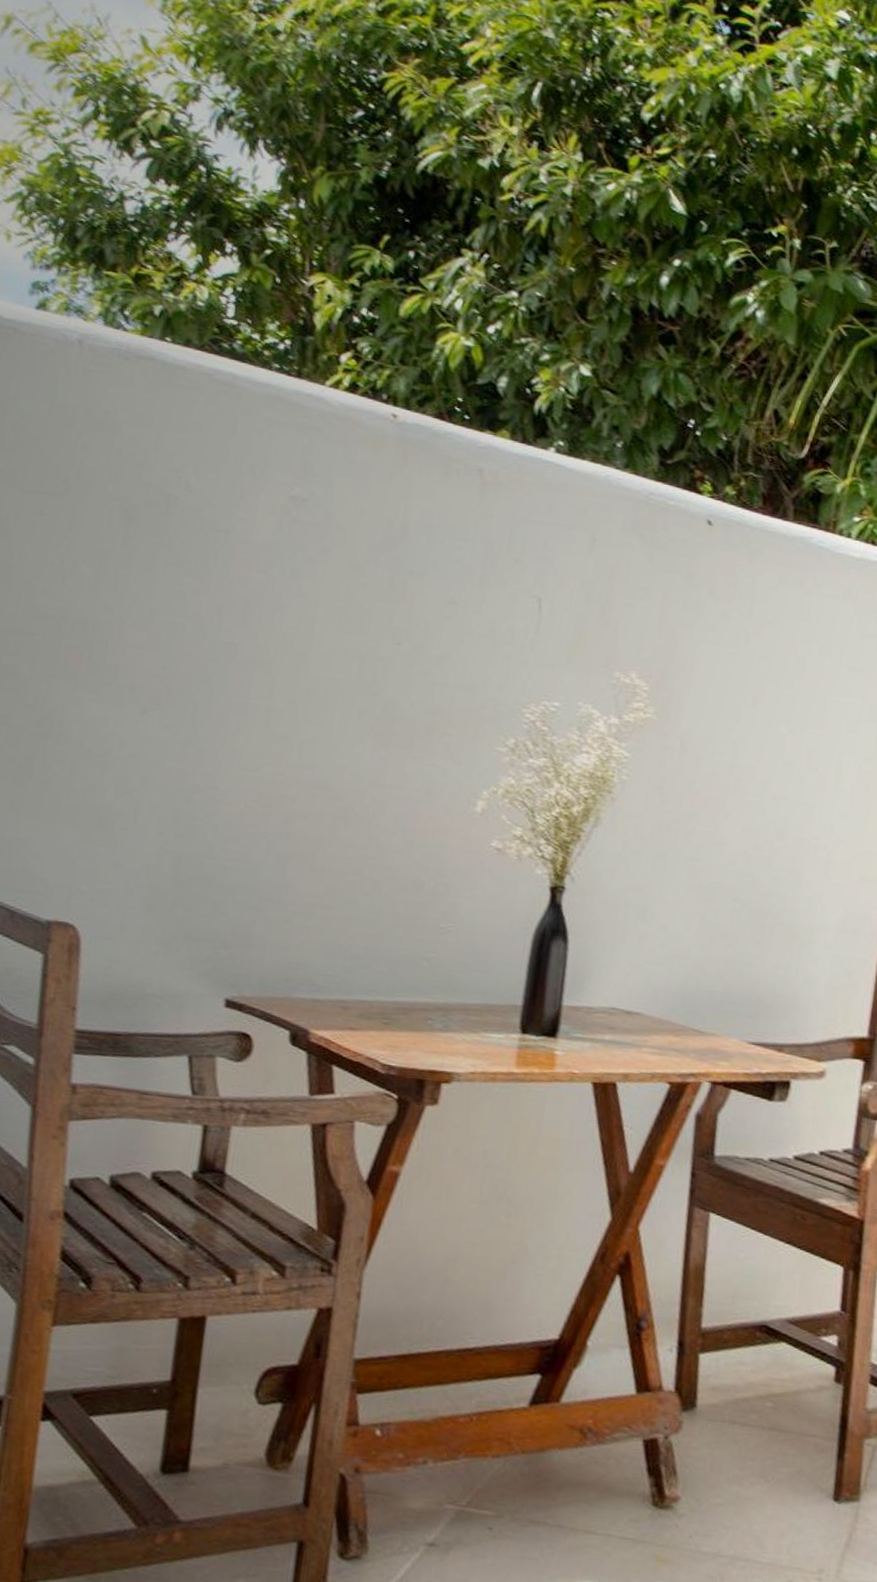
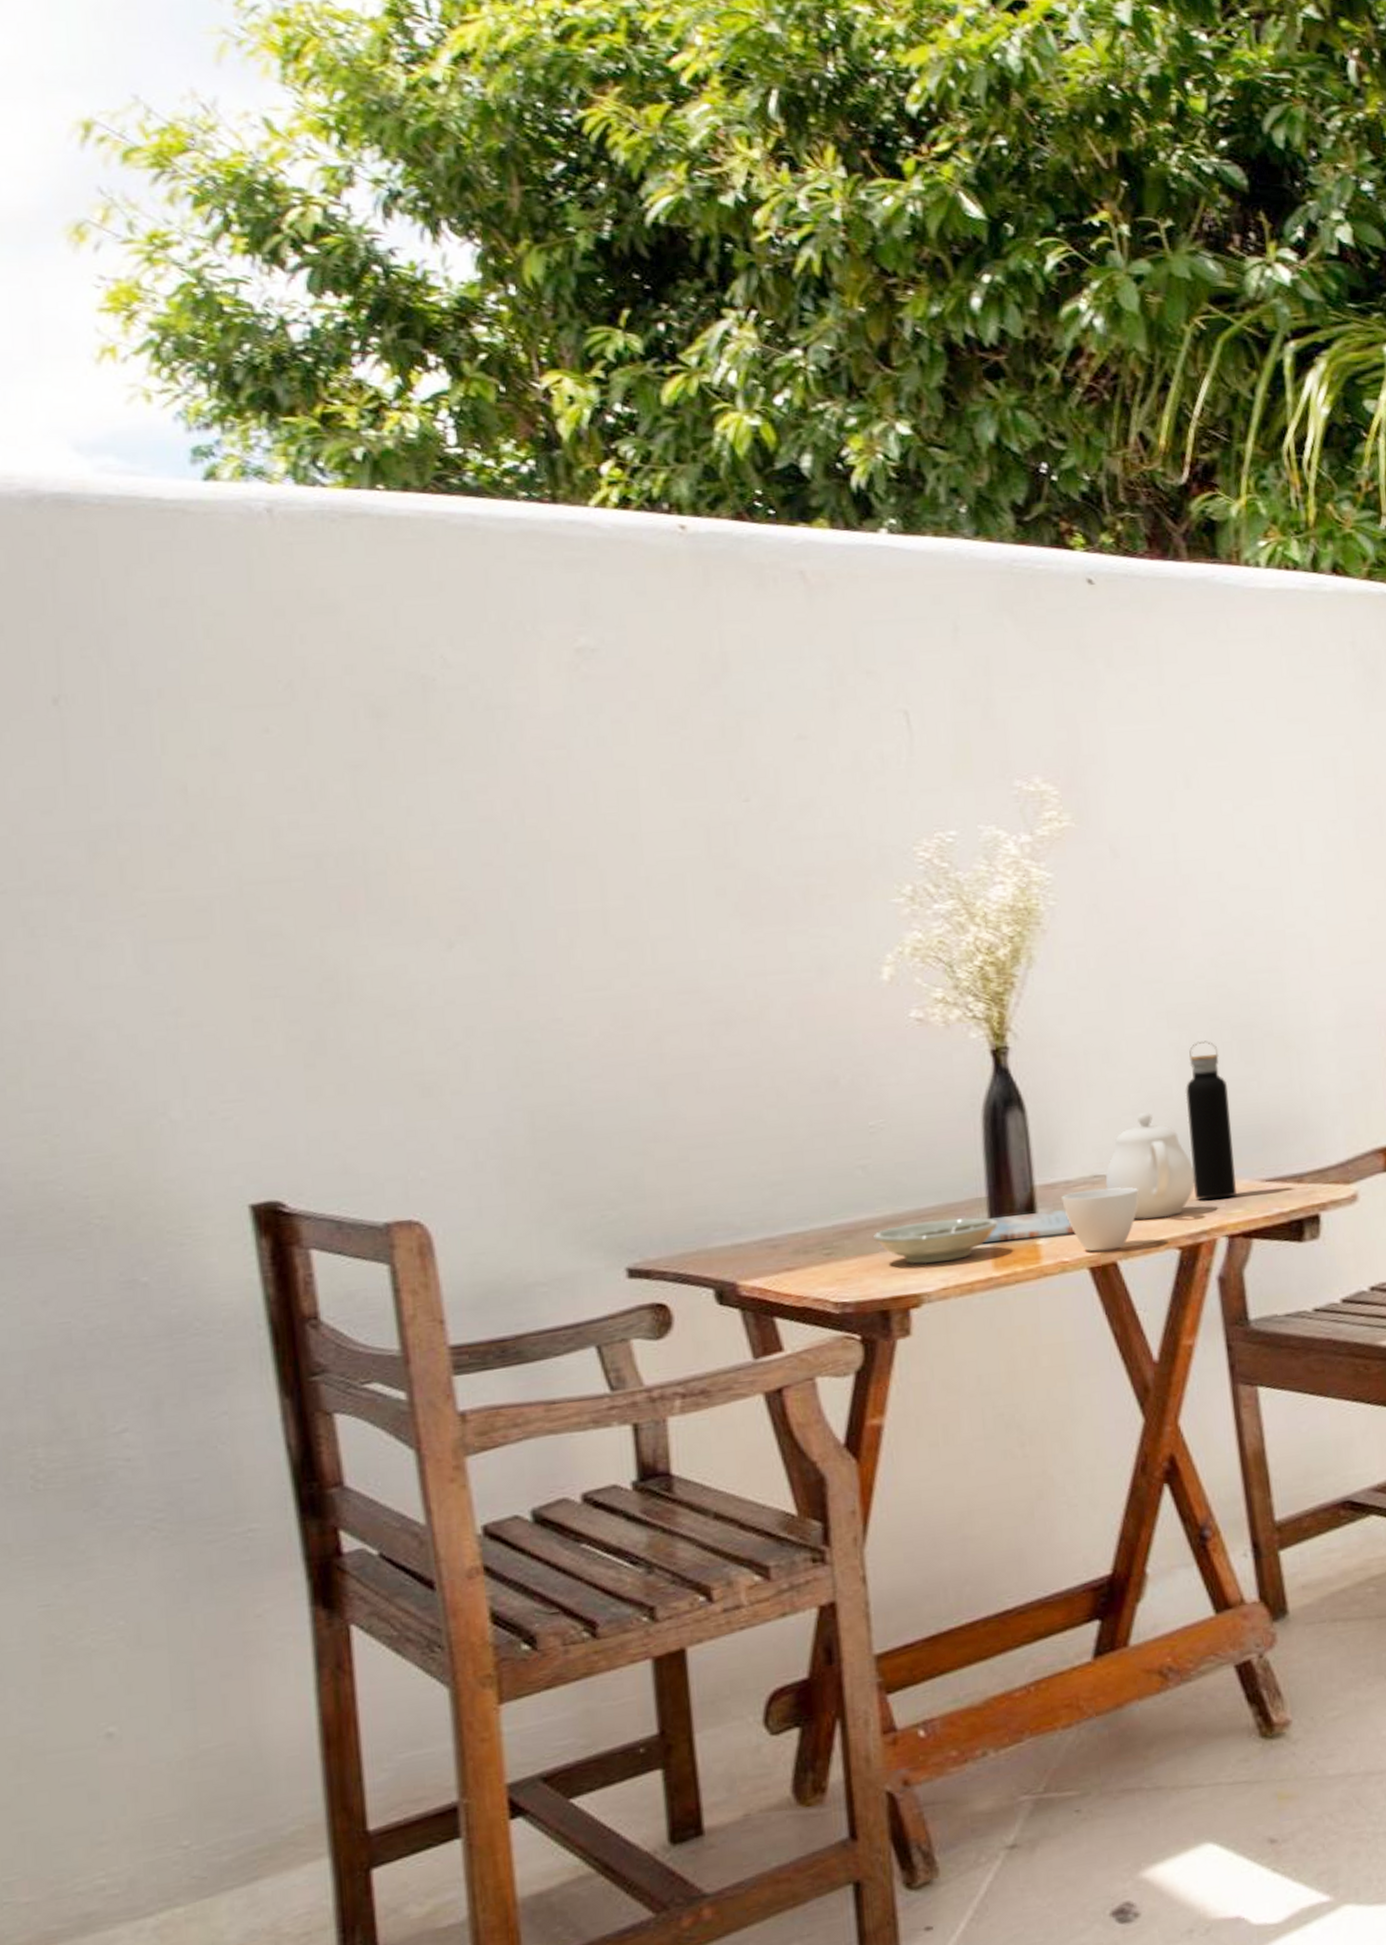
saucer: none [424,1013,527,1052] -> present [874,1217,998,1264]
magazine: none [511,1023,587,1052] -> present [983,1210,1074,1243]
cup: none [582,1017,646,1072] -> present [1062,1187,1139,1252]
teapot: none [620,964,695,1056] -> present [1105,1111,1195,1220]
water bottle: none [691,916,737,1051] -> present [1185,1040,1236,1200]

